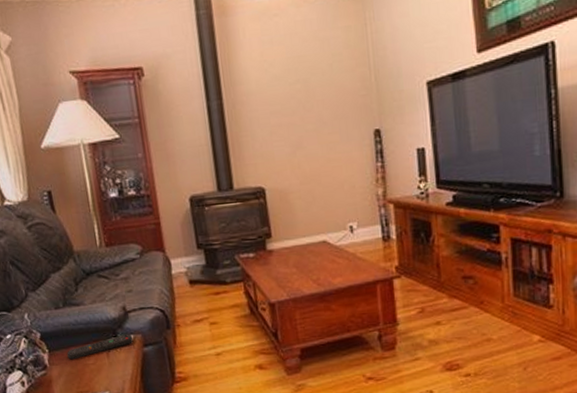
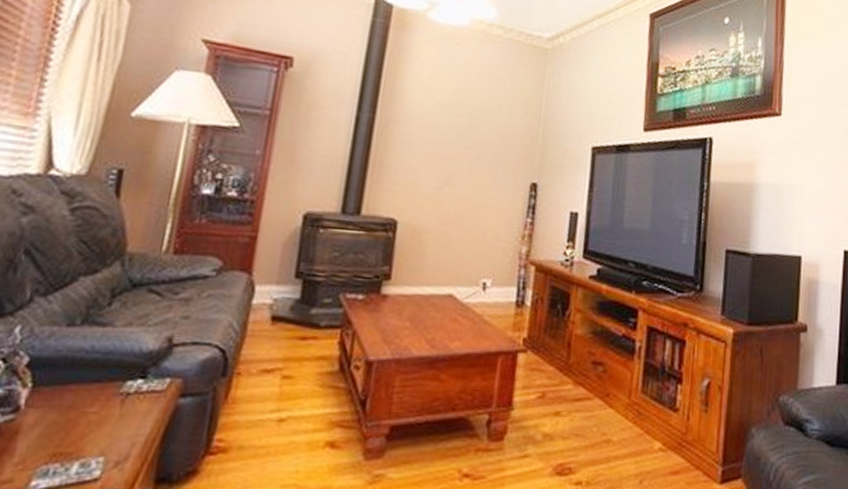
remote control: present [67,334,132,360] -> none [58,375,168,403]

